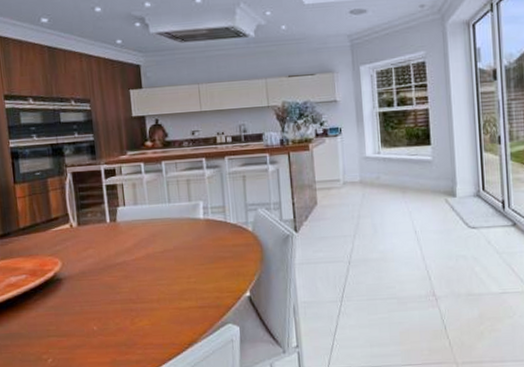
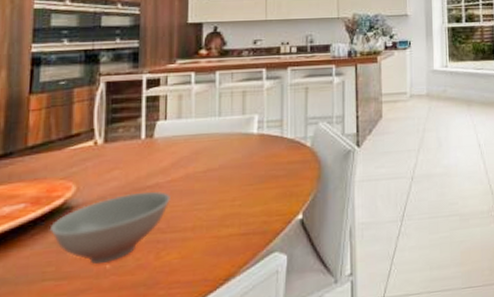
bowl: none [47,268,137,326] -> present [49,191,170,264]

